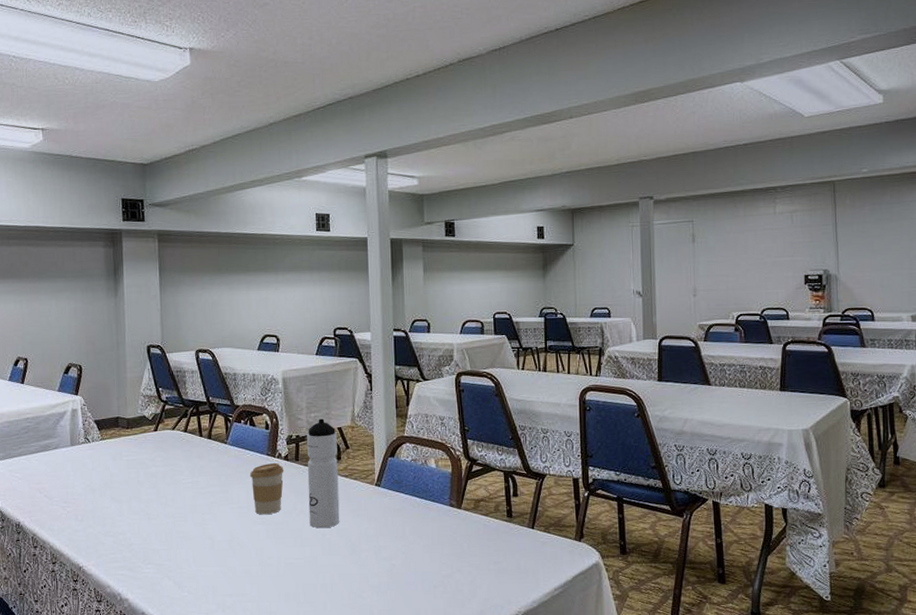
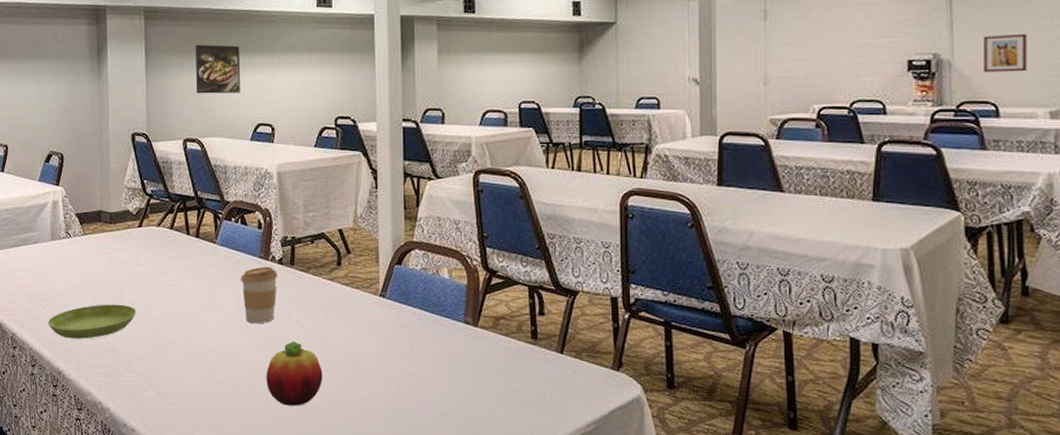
saucer: none [68,502,153,536] -> present [47,304,137,339]
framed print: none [206,264,248,309] -> present [195,44,240,94]
fruit: none [274,529,326,587] -> present [266,341,323,406]
water bottle: present [307,418,340,529] -> none [303,219,339,342]
wall art: none [862,253,894,285] -> present [984,33,1027,73]

